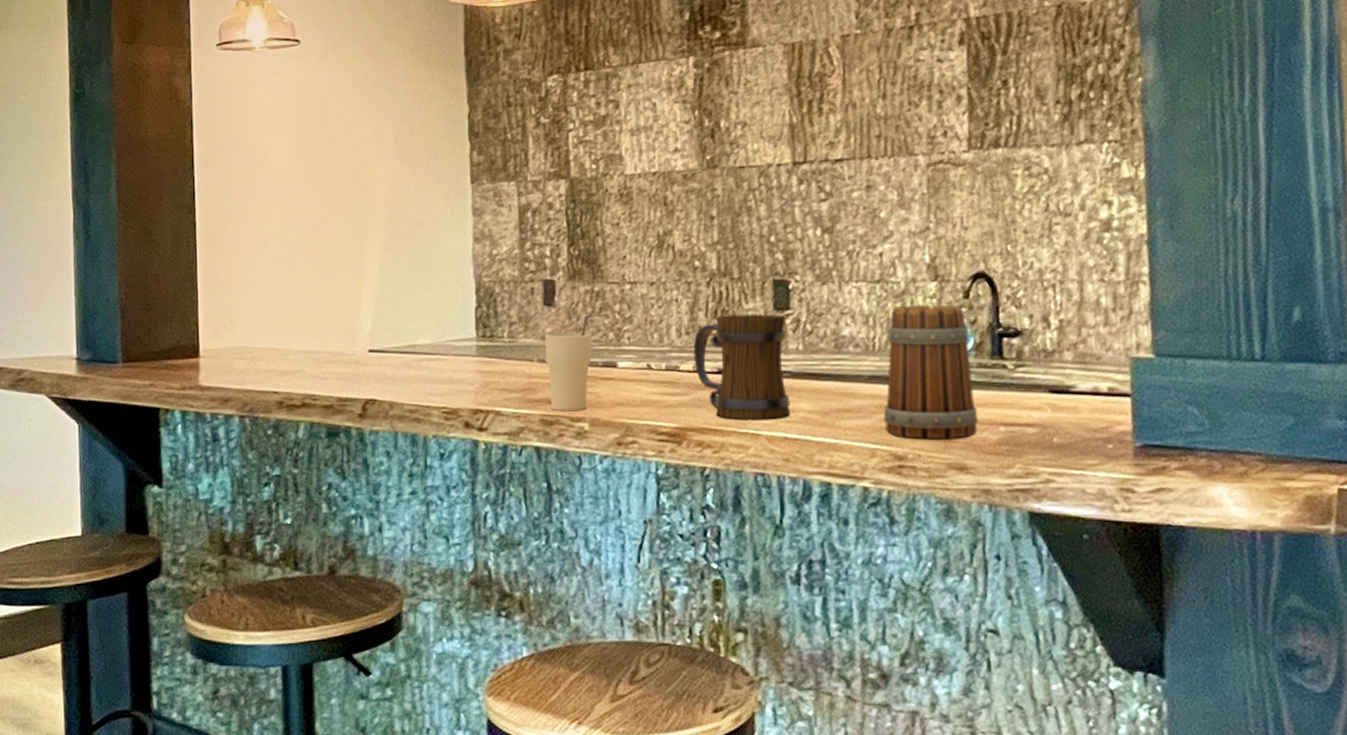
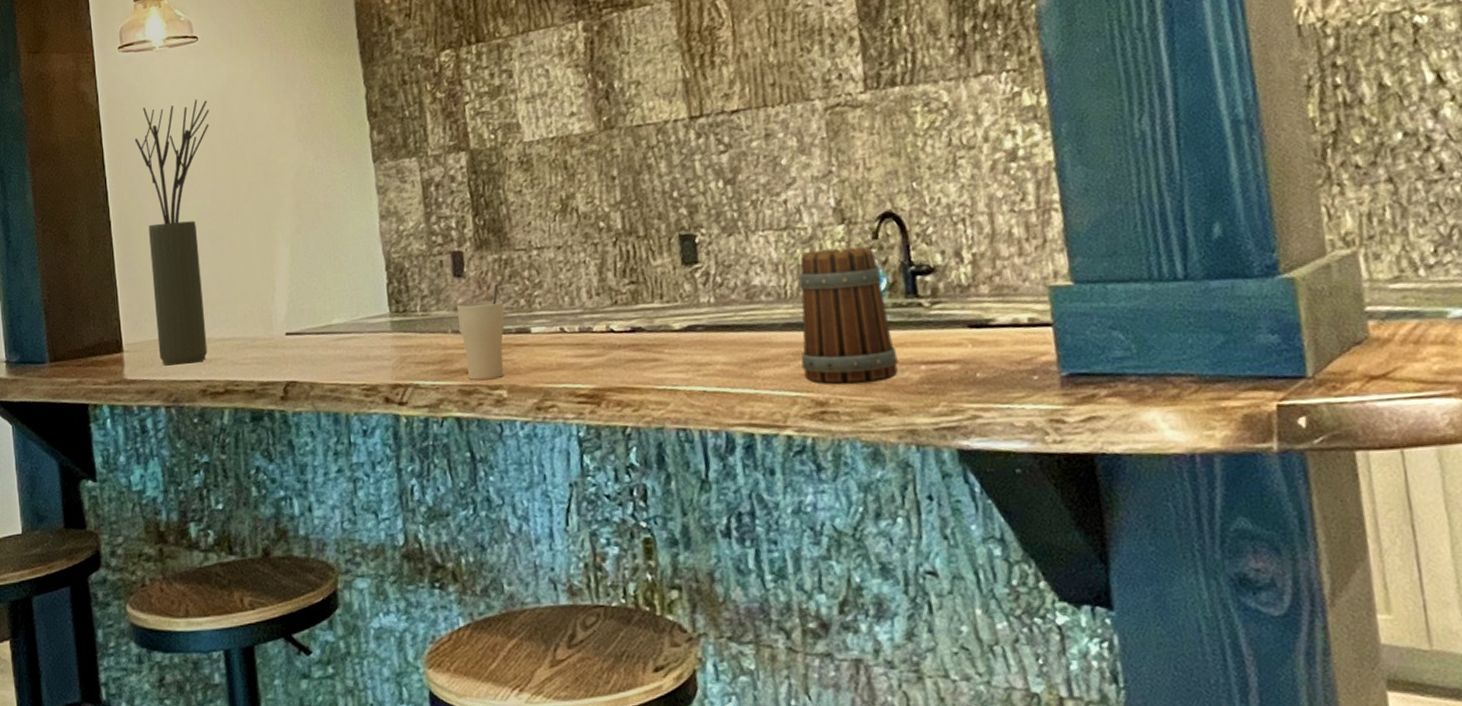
vase: none [227,104,306,375] -> present [134,99,209,366]
beer mug: present [693,314,791,422] -> none [604,269,708,378]

